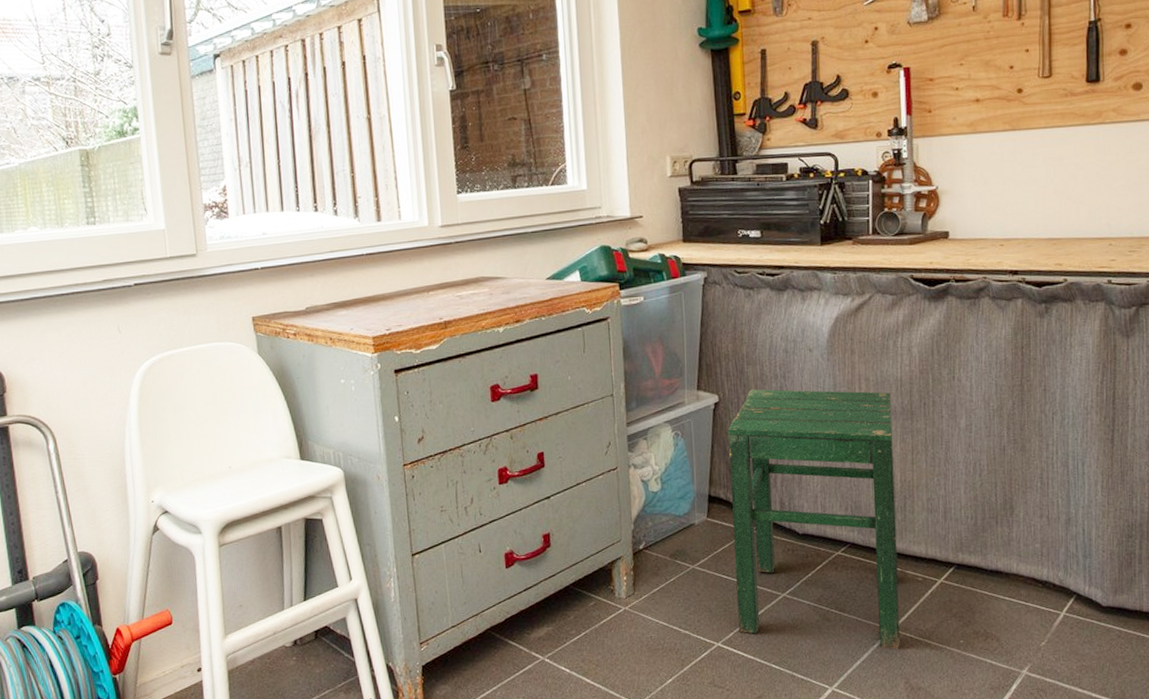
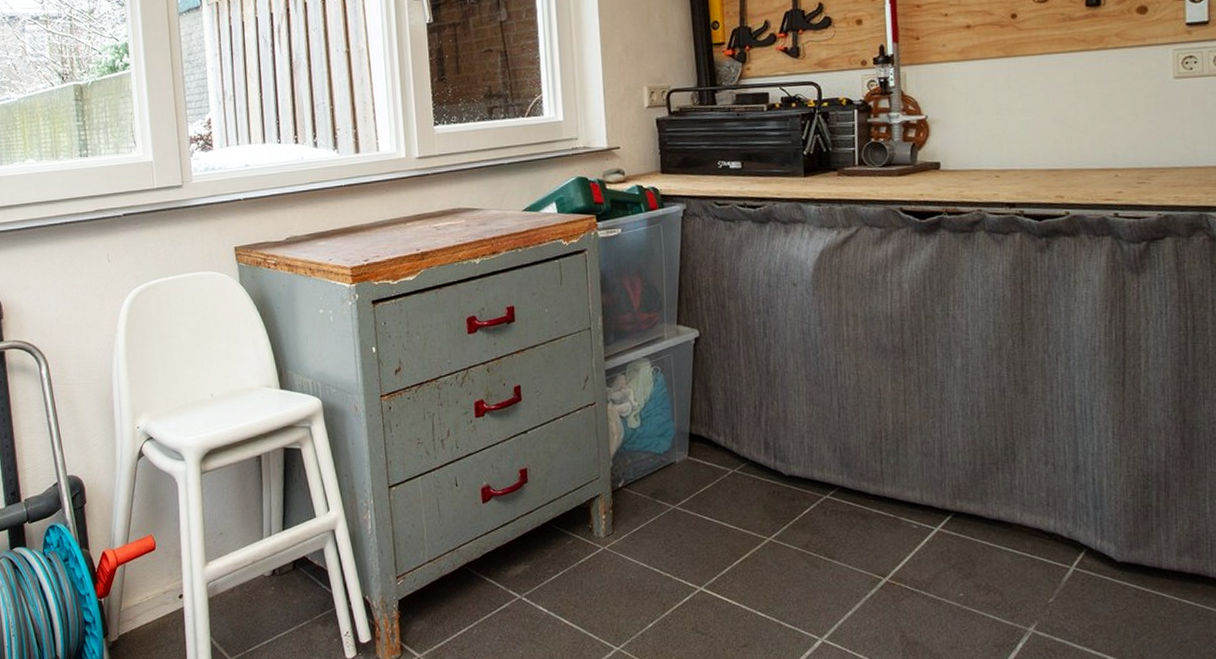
stool: present [728,389,900,649] -> none [709,324,895,600]

